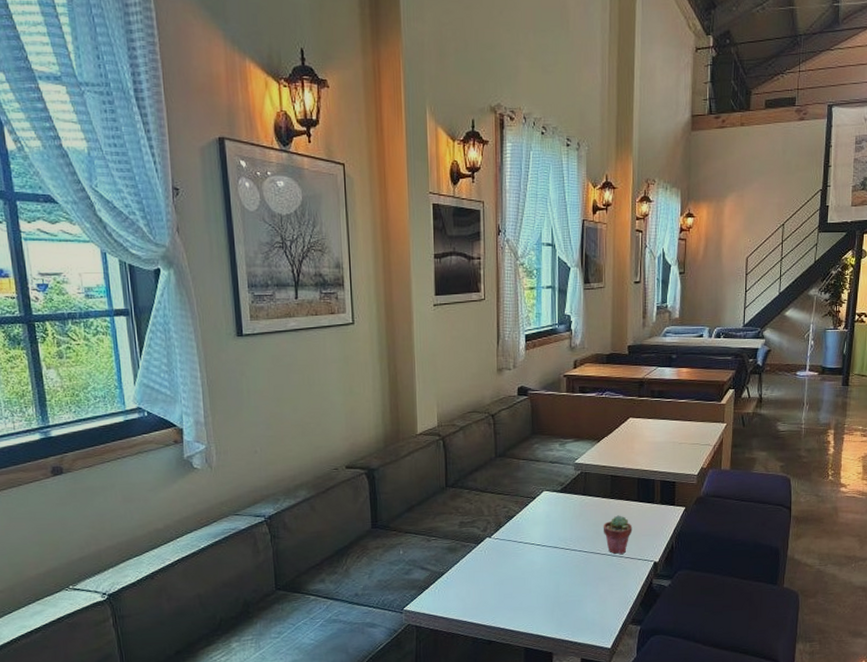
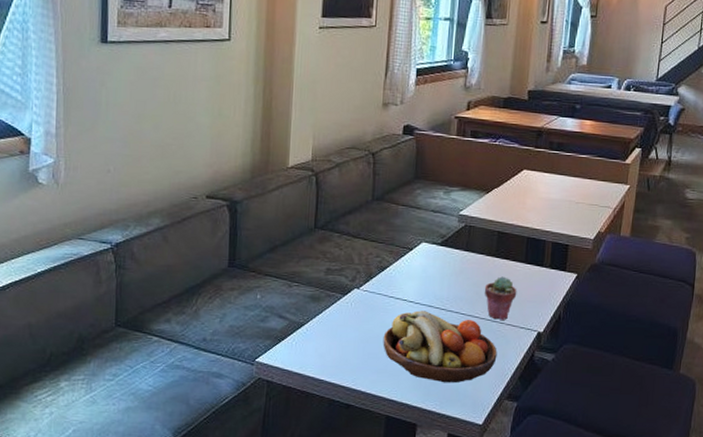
fruit bowl: none [516,552,619,615] -> present [383,310,497,383]

